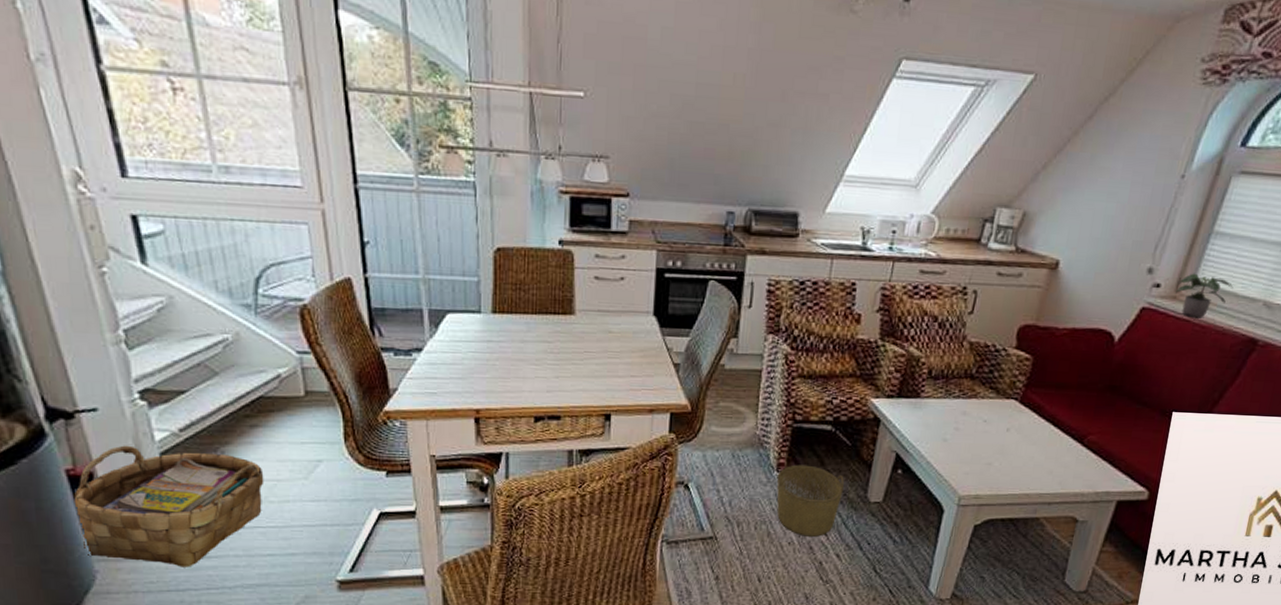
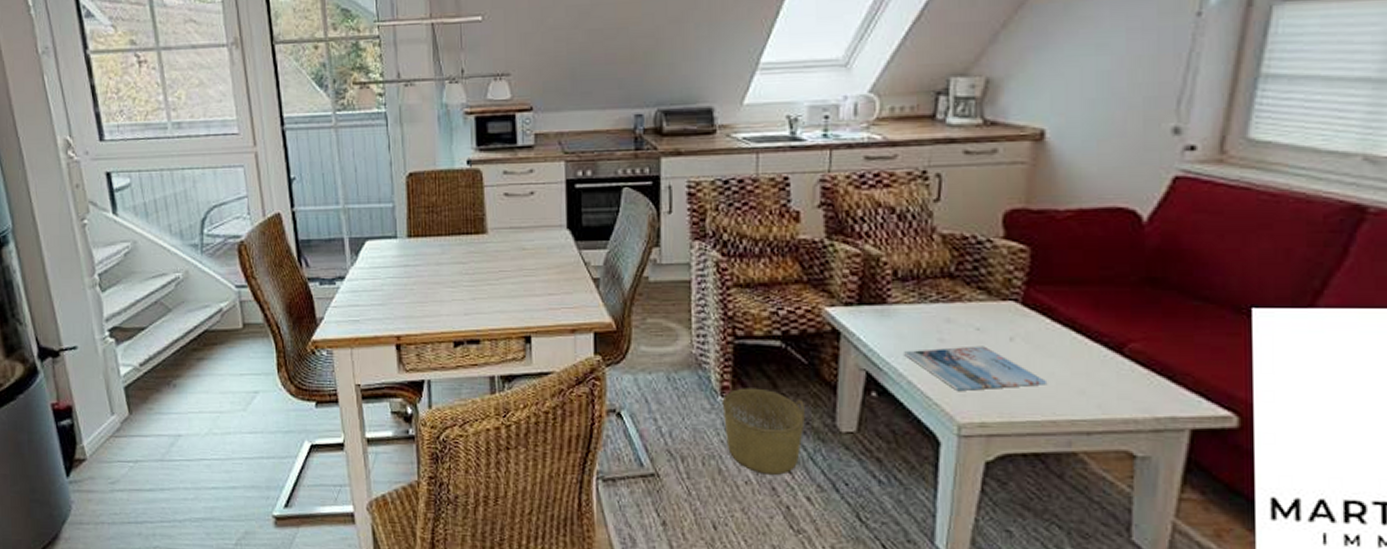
woven basket: present [73,445,264,568] -> none [56,380,209,500]
magazine: none [926,434,1028,471] -> present [903,346,1048,392]
potted plant: present [1176,273,1233,318] -> none [1221,128,1309,184]

